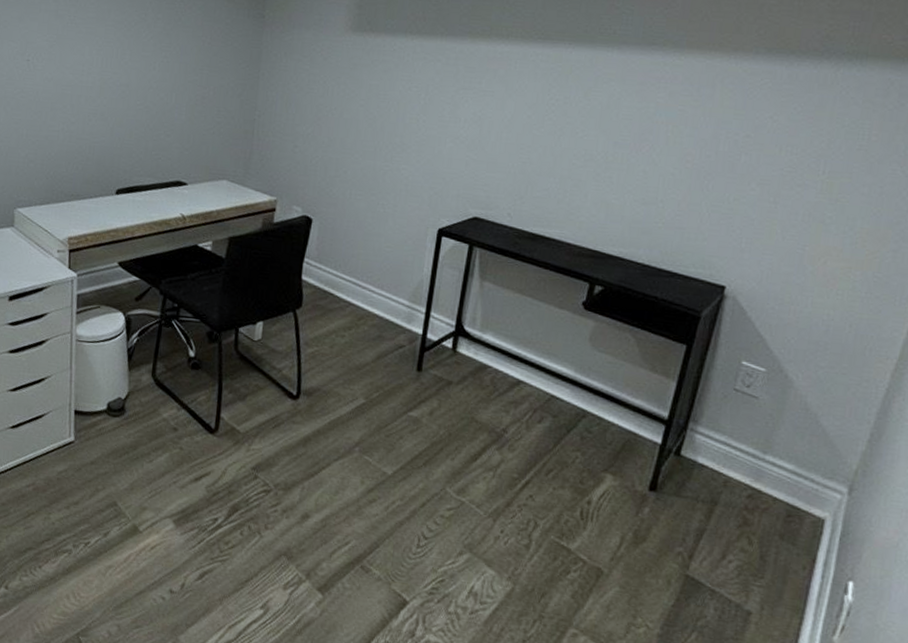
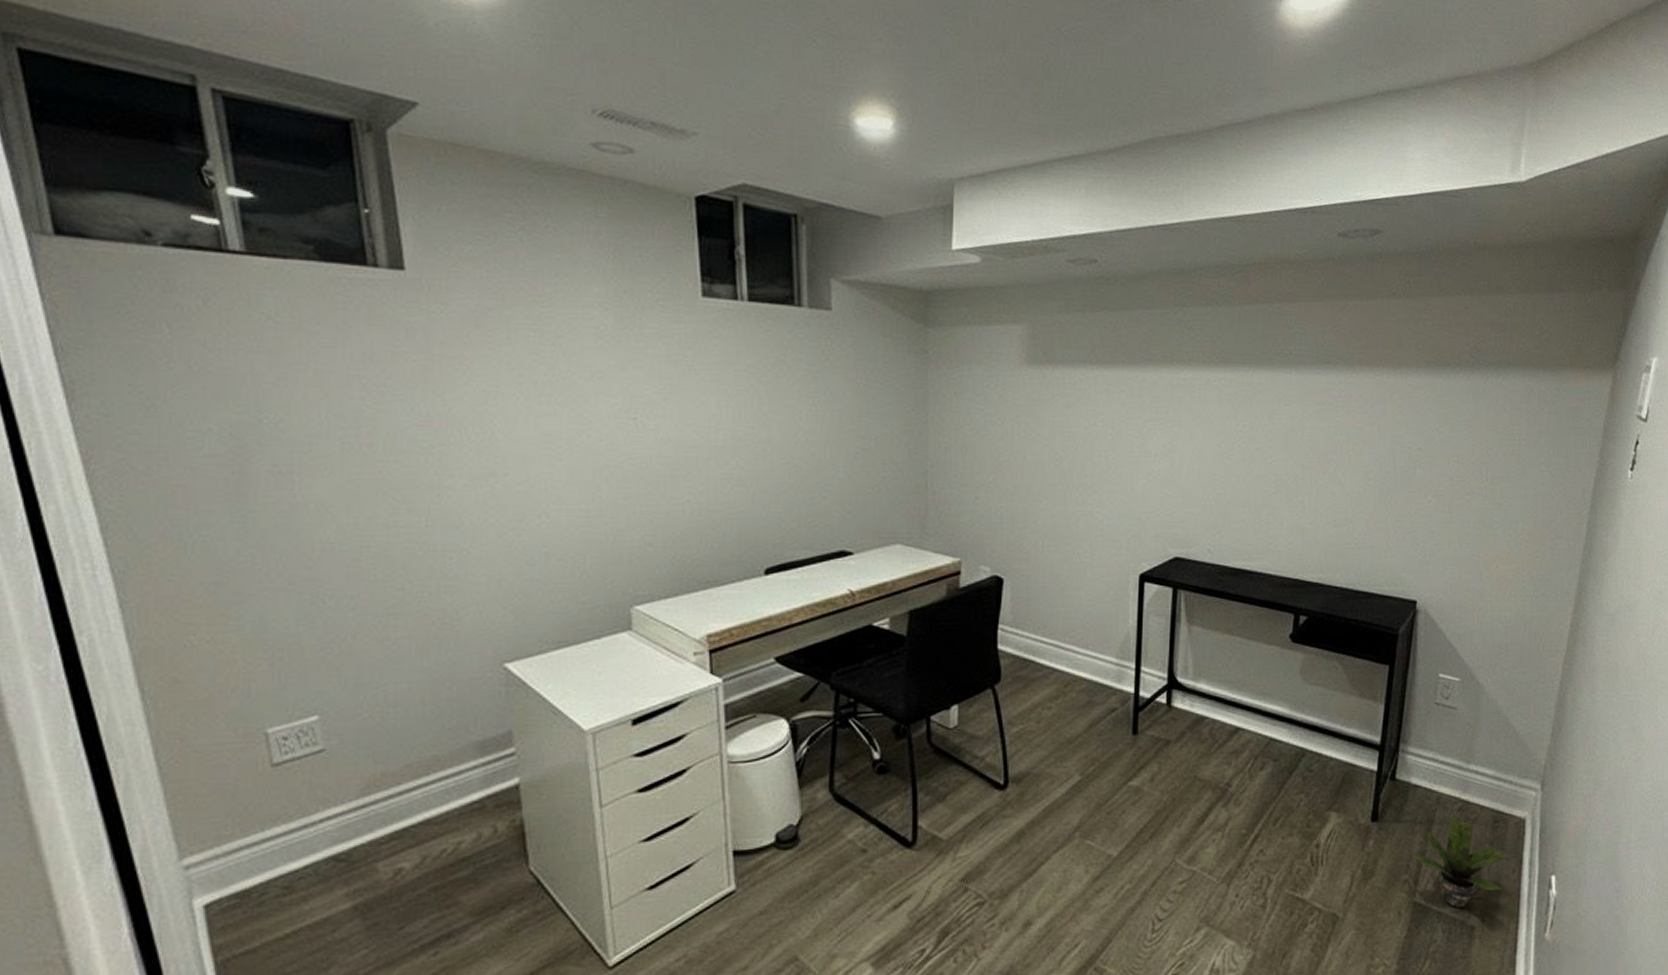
potted plant: none [688,503,796,592] -> present [1411,818,1505,909]

